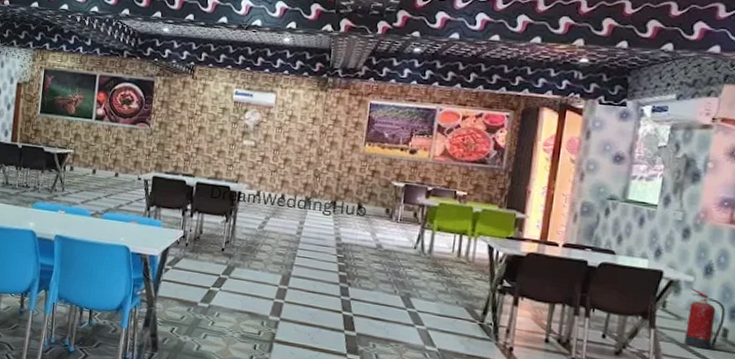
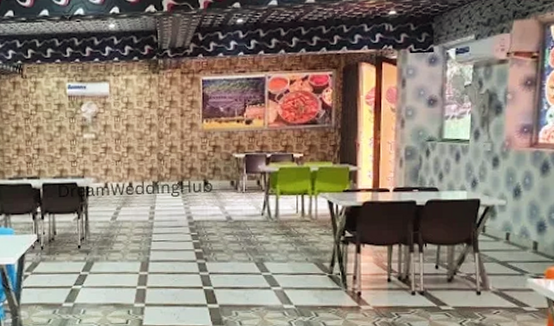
fire extinguisher: present [684,287,726,350] -> none [503,210,534,263]

